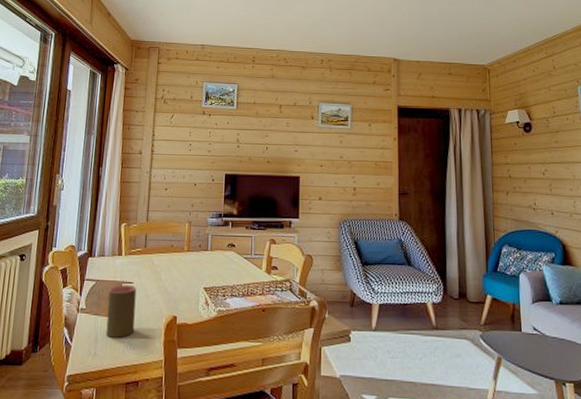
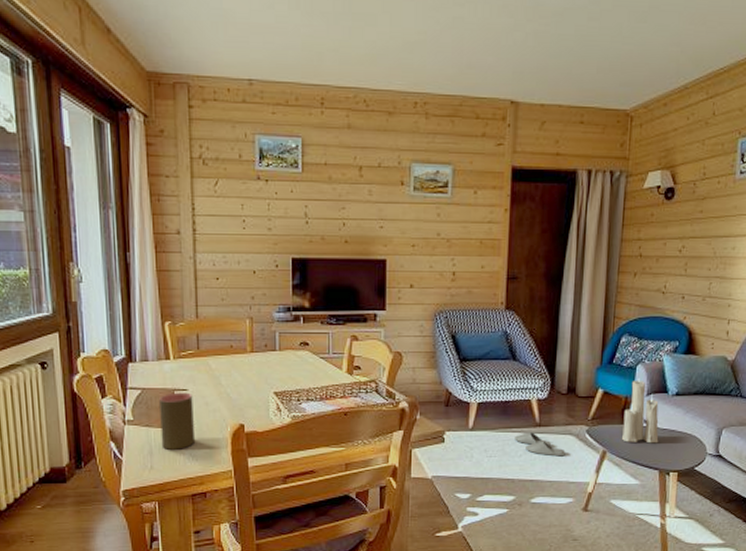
slippers: none [414,335,463,361] -> present [515,432,565,457]
candle: none [513,286,550,352] -> present [621,378,659,444]

